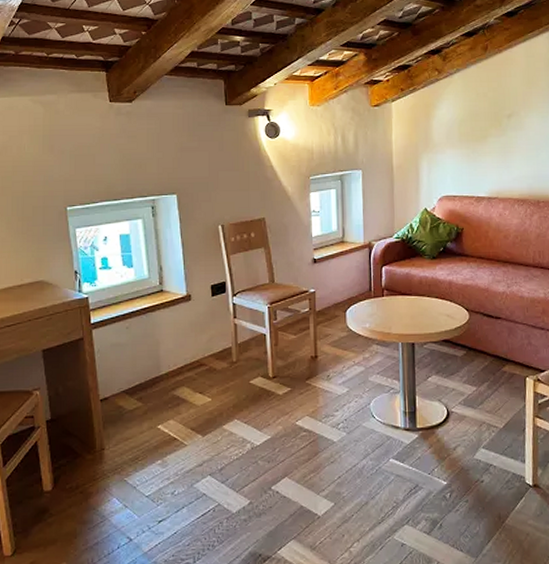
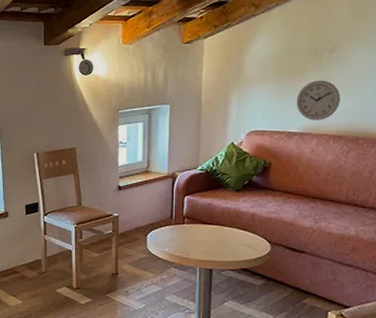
wall clock: none [482,145,522,185] -> present [296,80,341,120]

